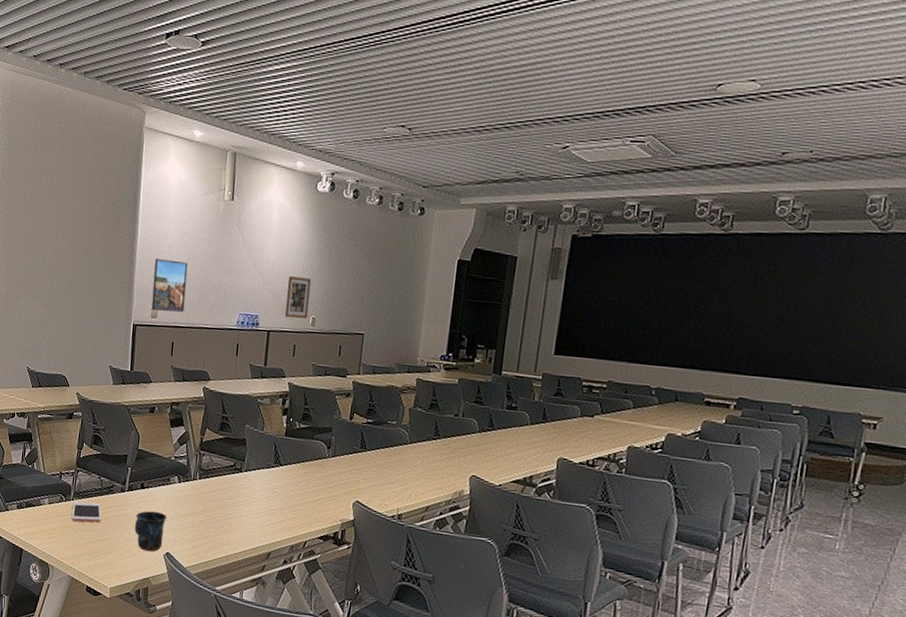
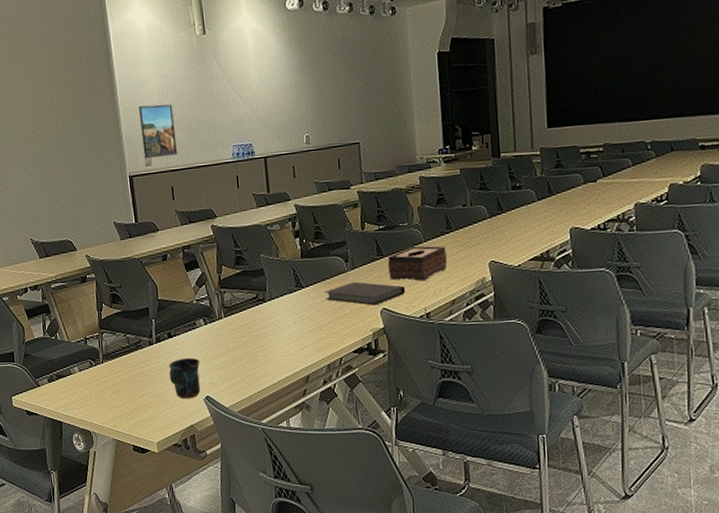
cell phone: present [72,502,102,523] -> none [103,361,135,384]
wall art: present [285,275,312,319] -> none [274,97,301,141]
notebook: none [301,469,382,497] -> present [324,281,406,306]
tissue box: none [367,445,430,482] -> present [387,246,448,281]

